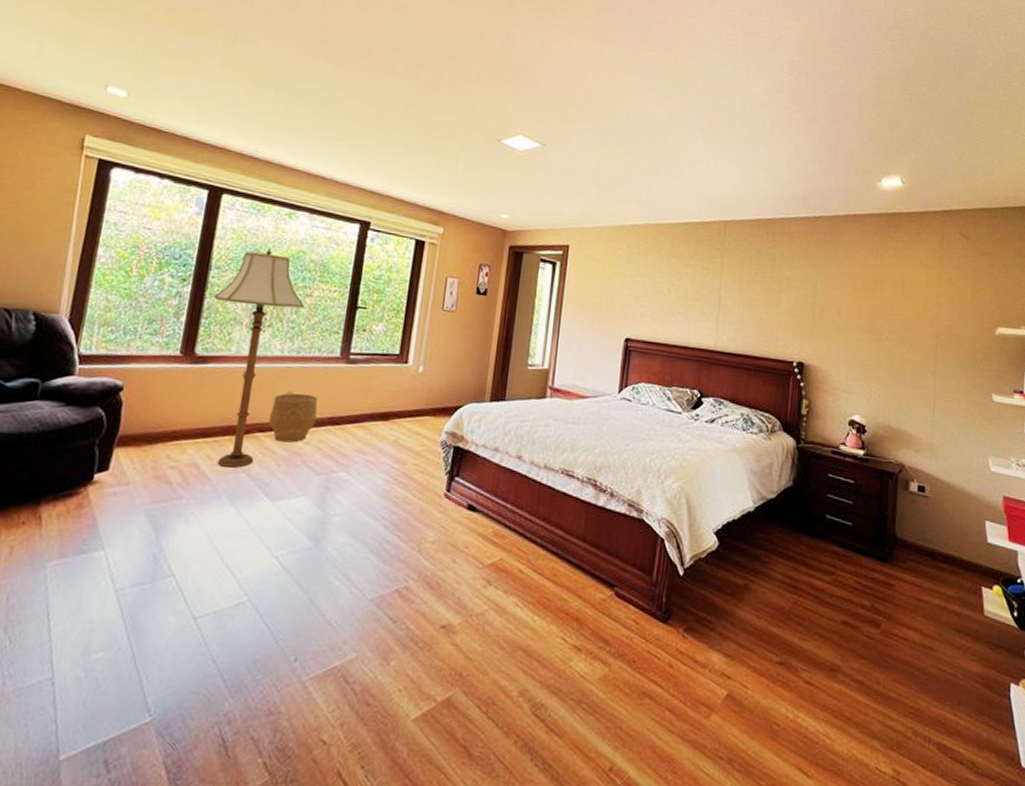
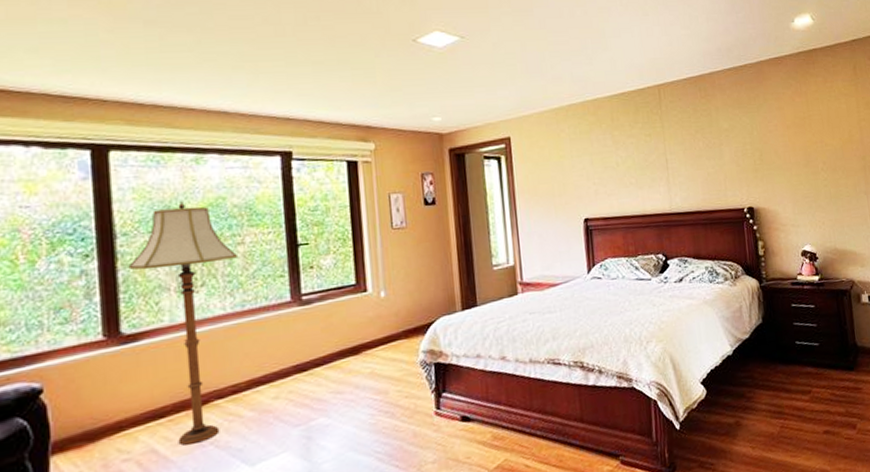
basket: present [269,392,318,443] -> none [226,347,281,404]

